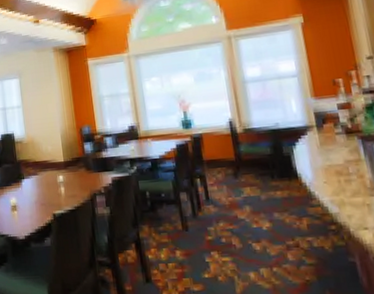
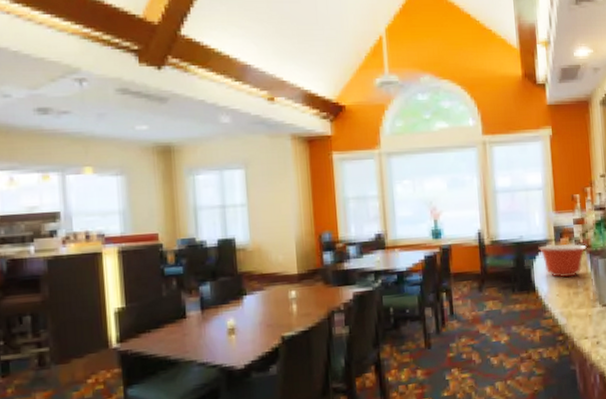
mixing bowl: none [297,129,357,165] -> present [538,243,587,278]

